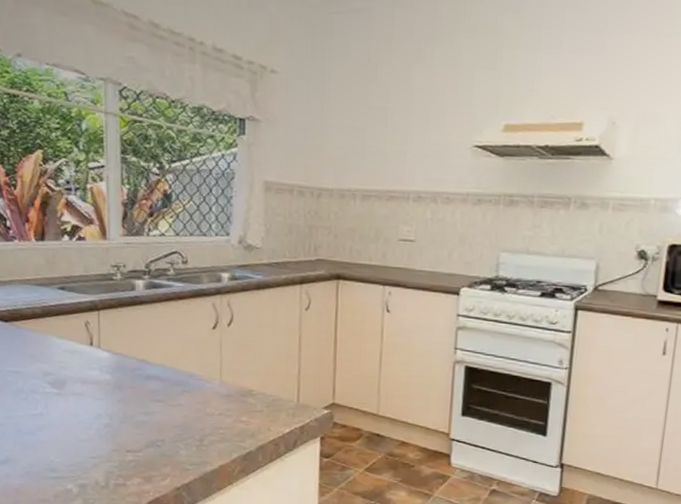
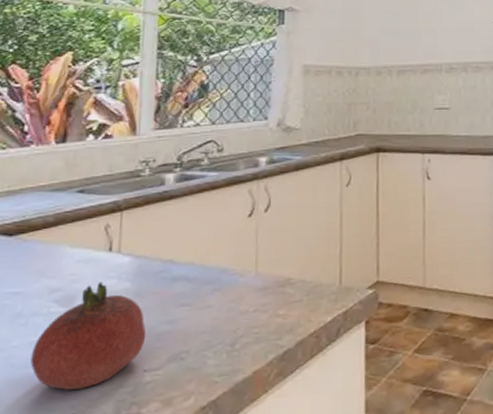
fruit: none [34,371,127,458] -> present [30,281,146,390]

